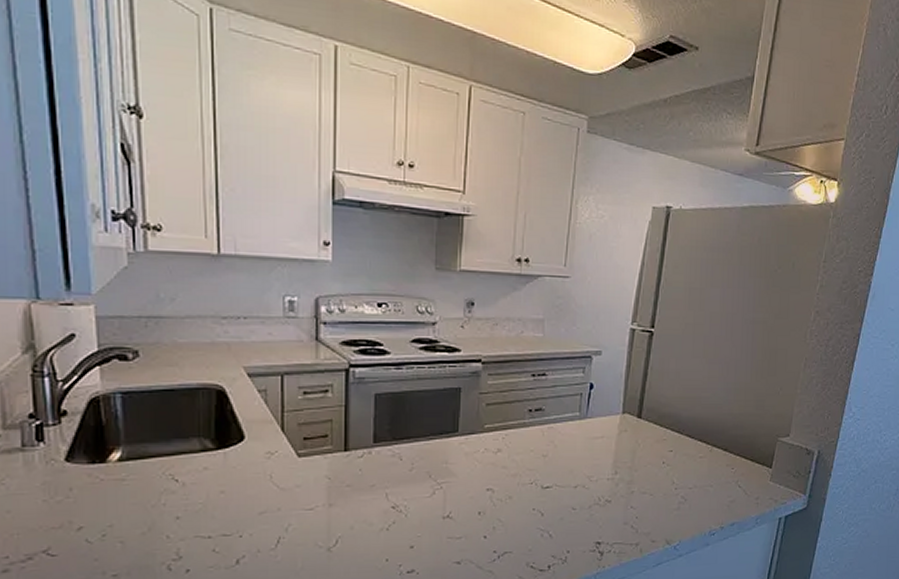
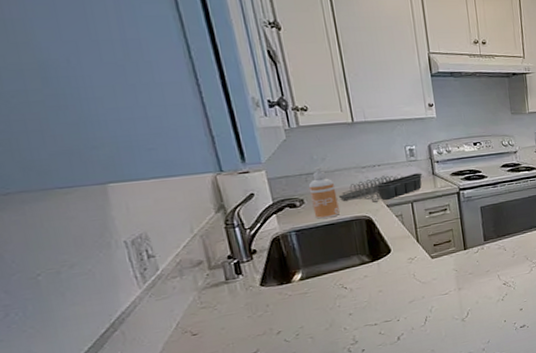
soap dispenser: none [147,310,183,381] -> present [308,166,340,219]
dish rack: none [185,332,302,368] -> present [338,173,423,203]

